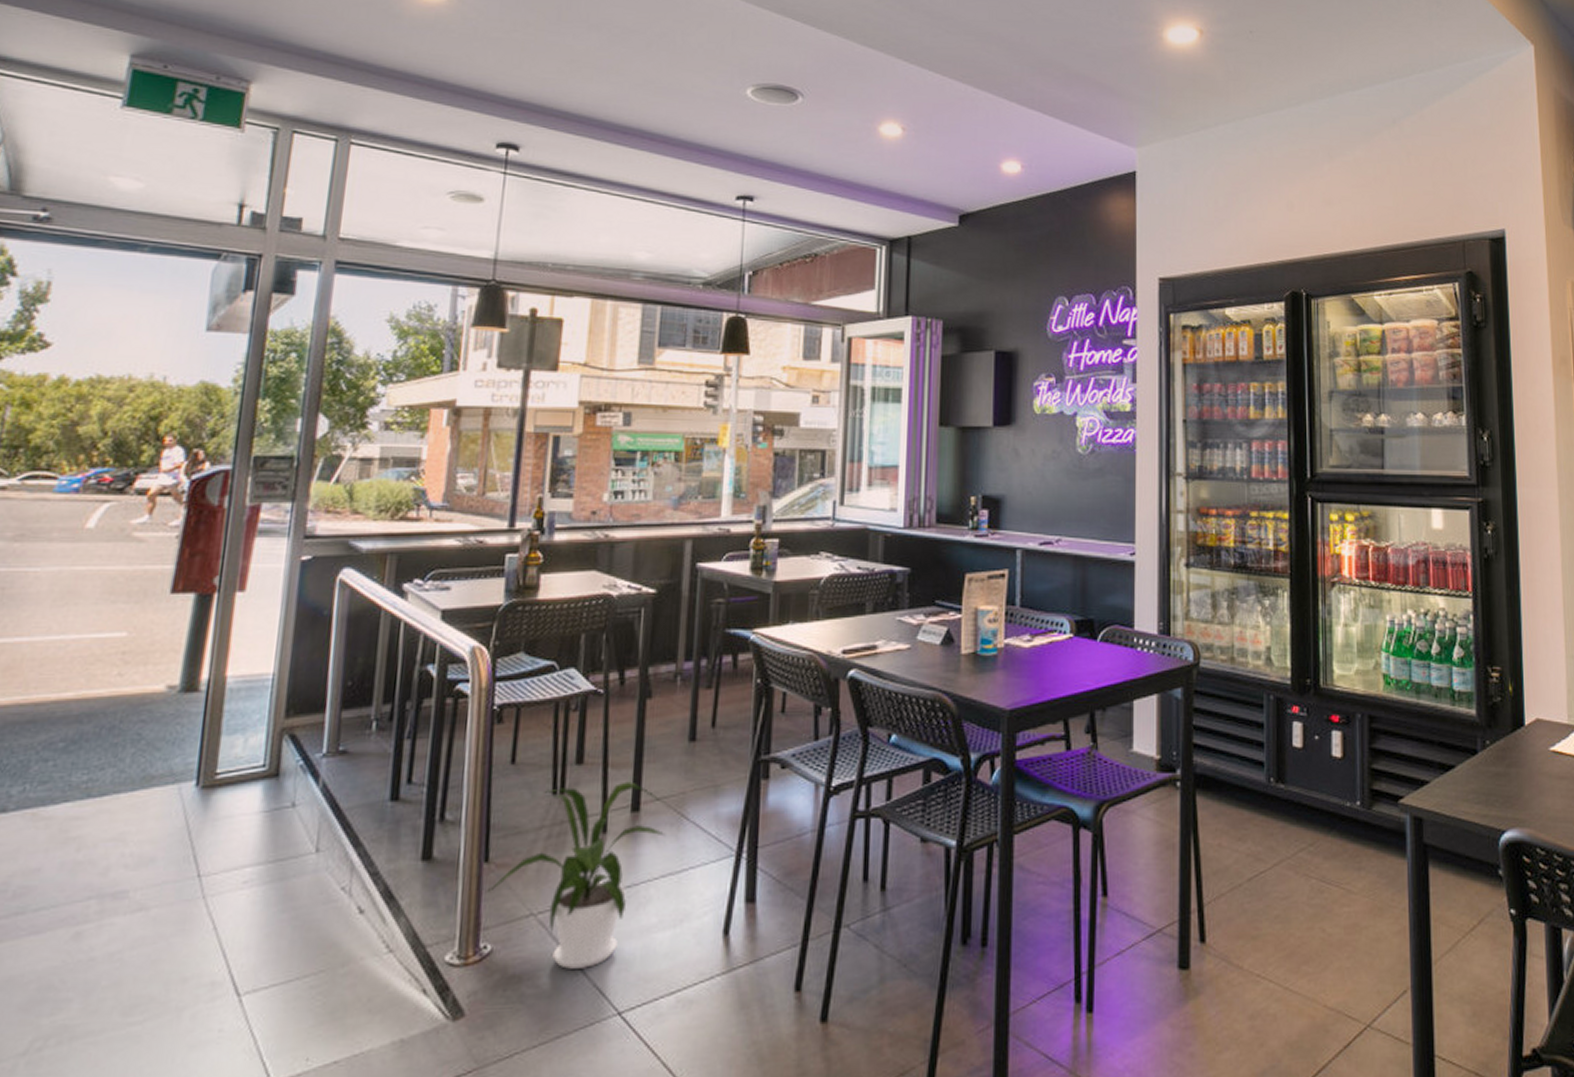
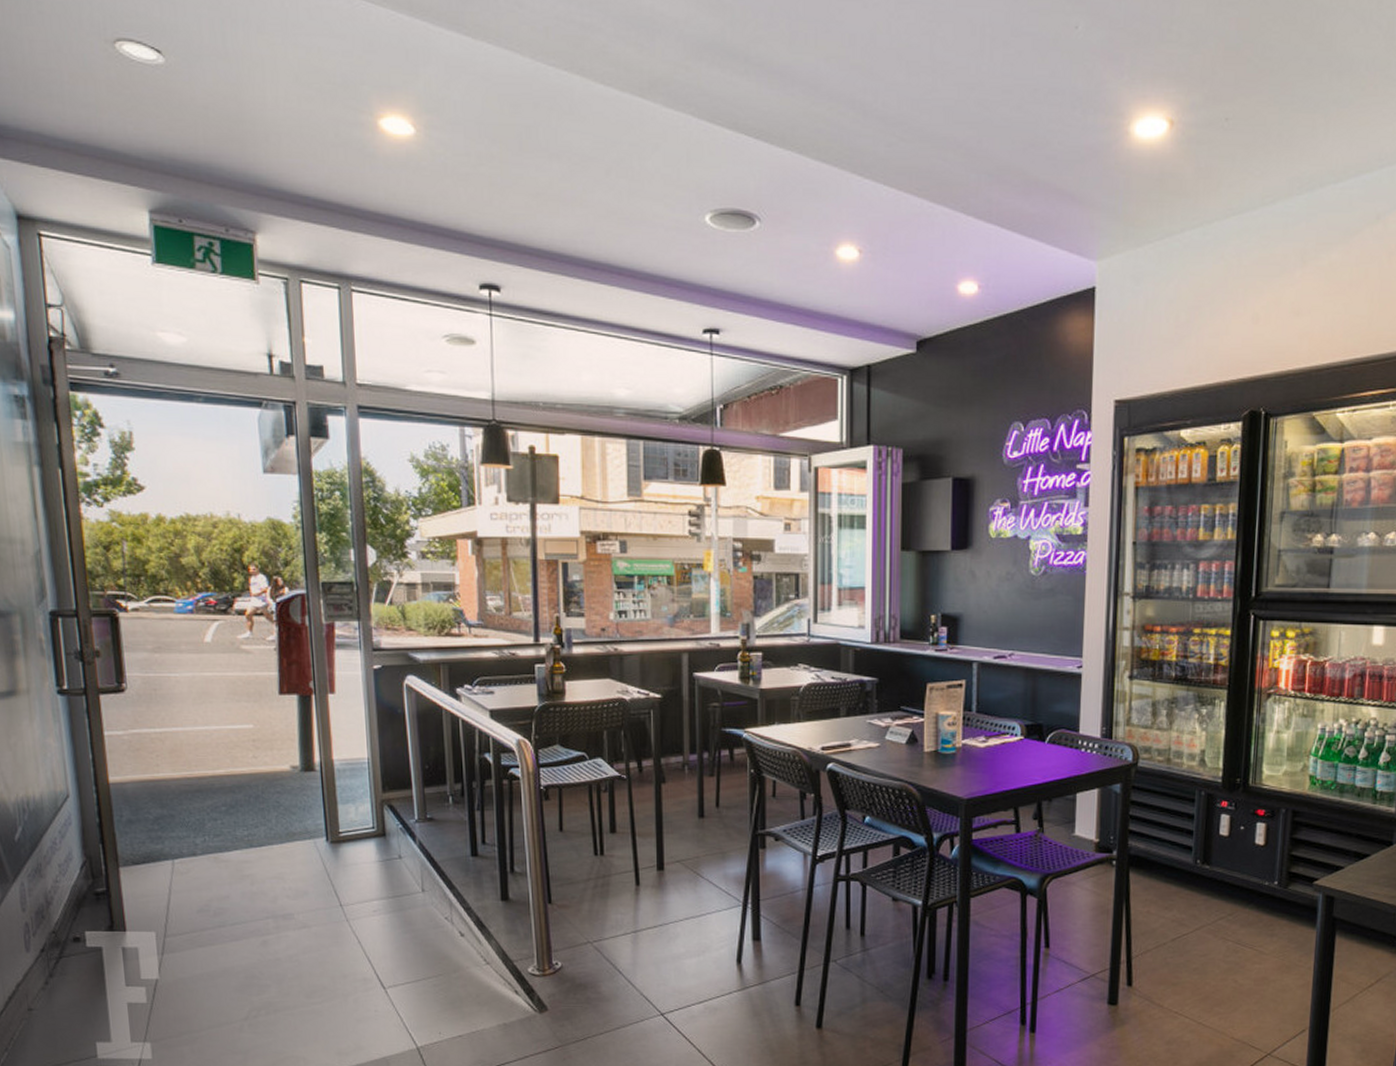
house plant: present [488,781,664,969] -> none [554,847,685,982]

